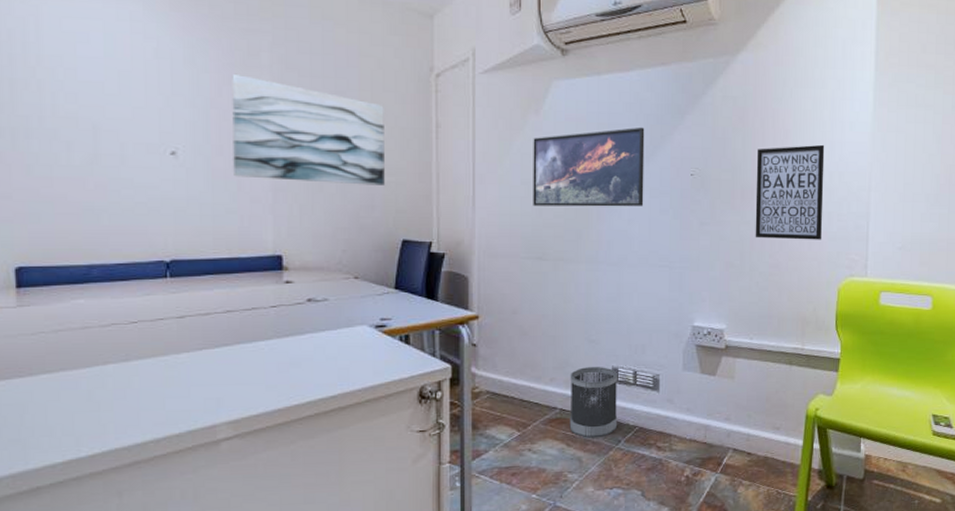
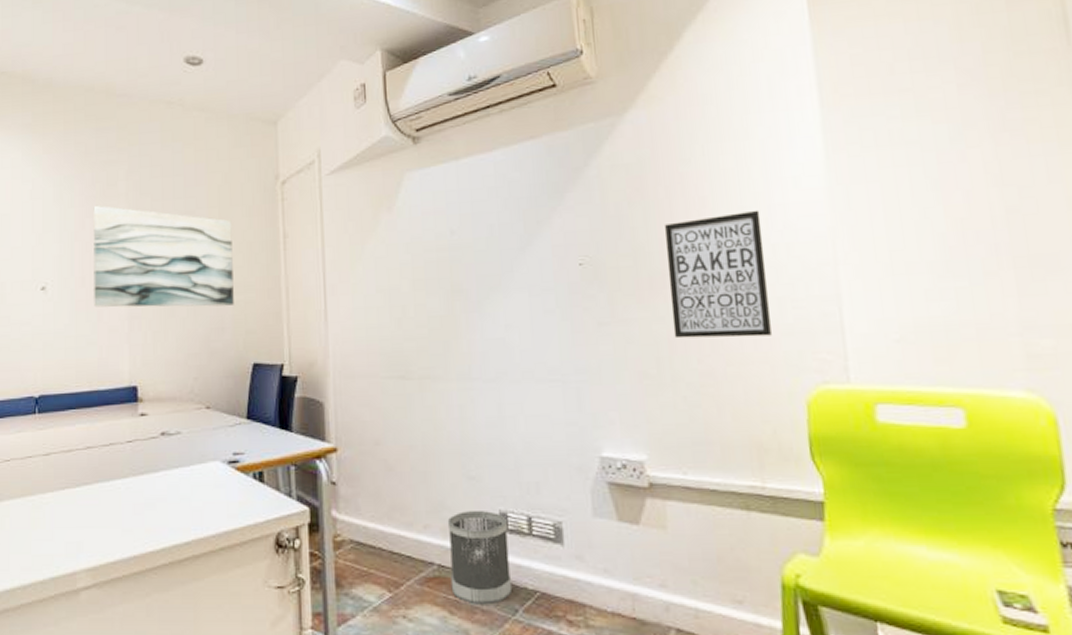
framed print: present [533,127,645,207] -> none [387,213,523,316]

